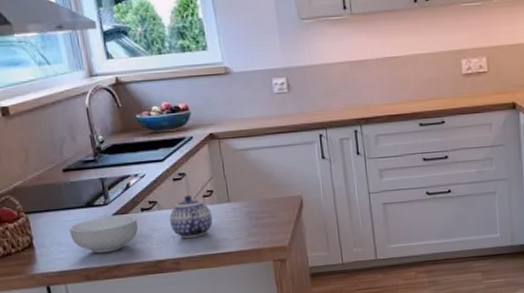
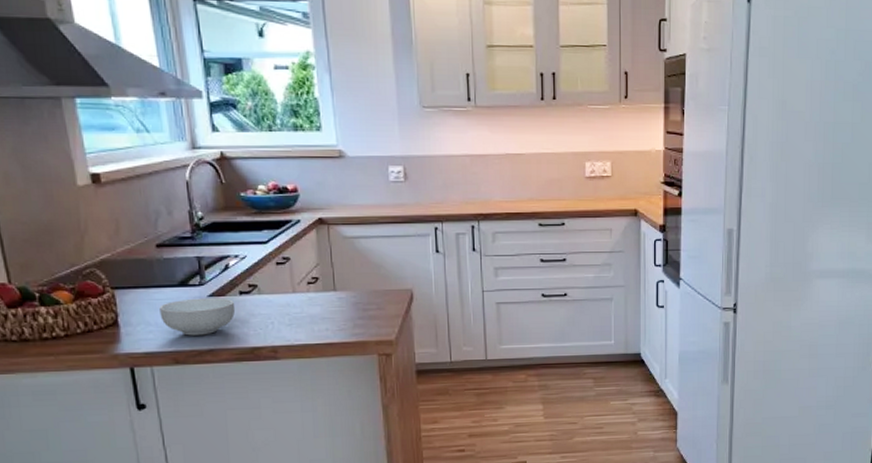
teapot: present [169,194,213,238] -> none [270,280,316,325]

